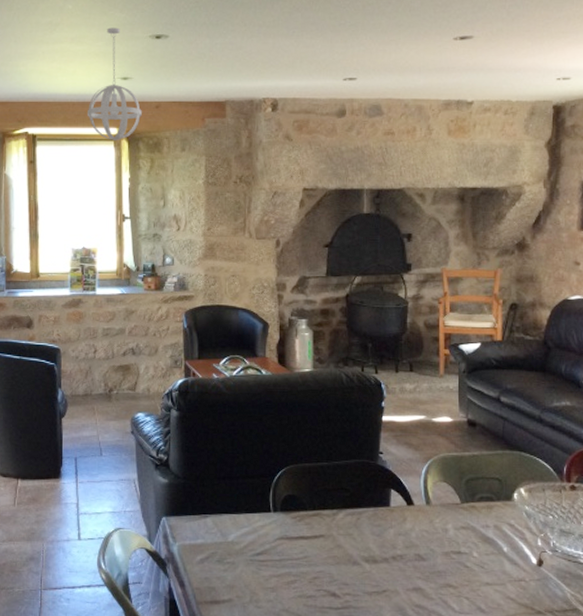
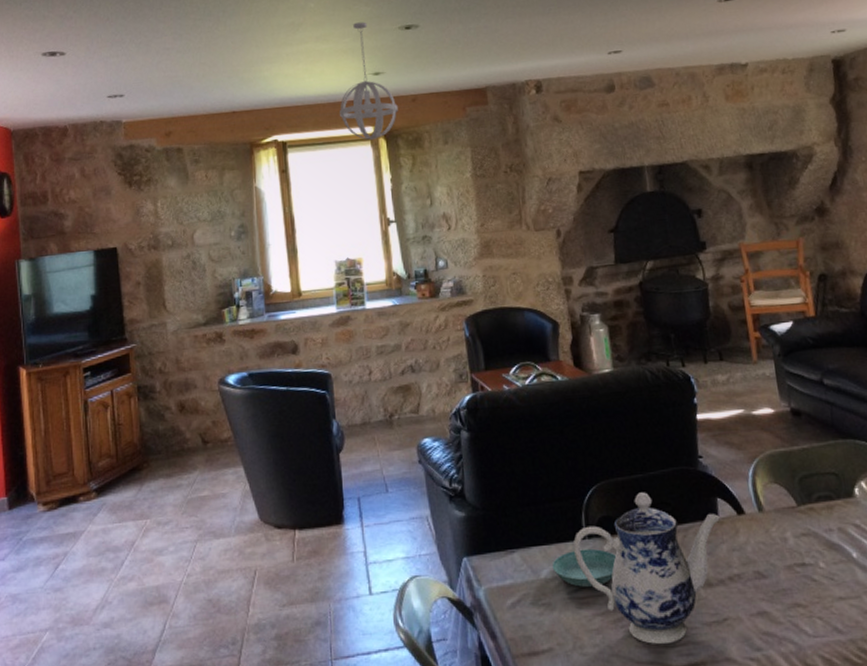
saucer: none [239,520,297,552] -> present [552,548,617,587]
teapot: none [259,478,392,606] -> present [573,492,721,645]

